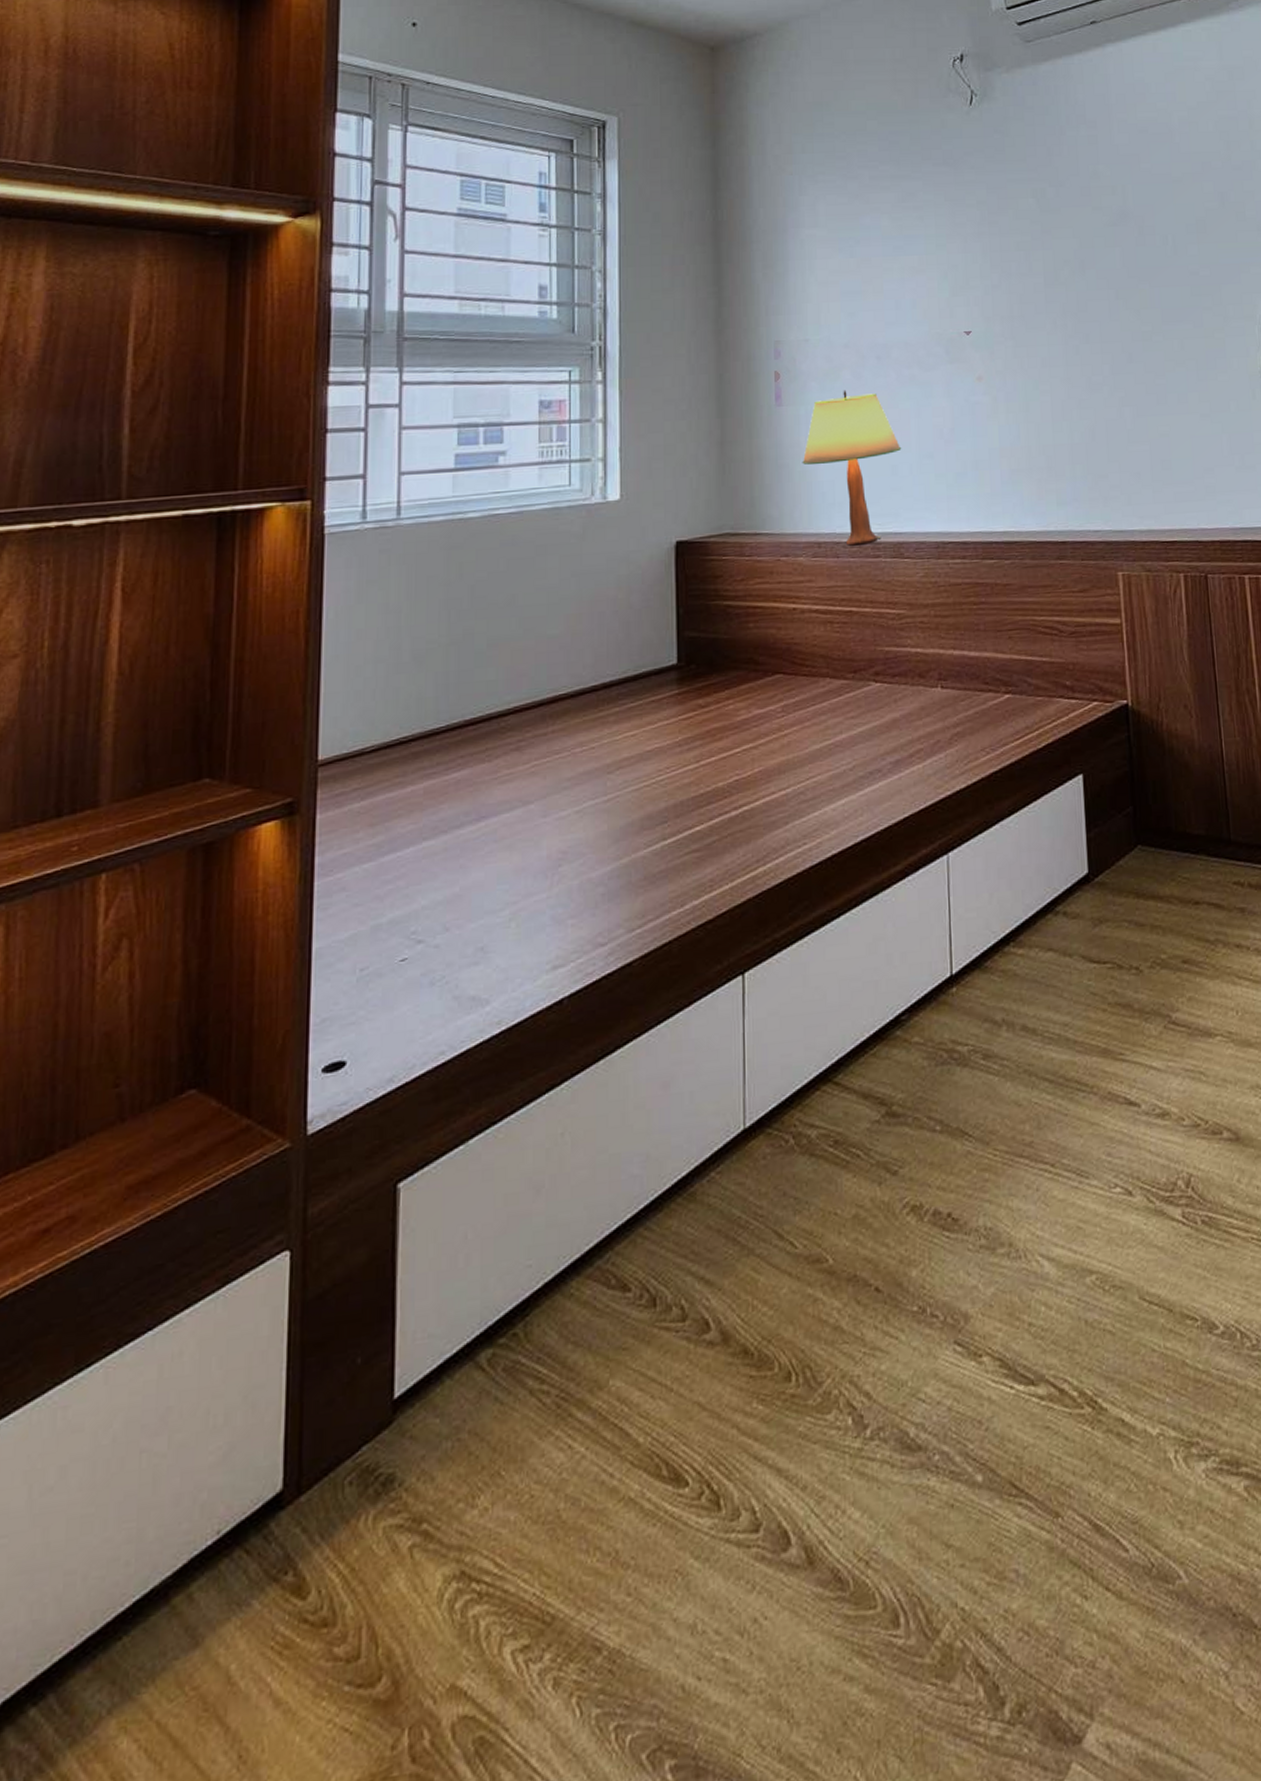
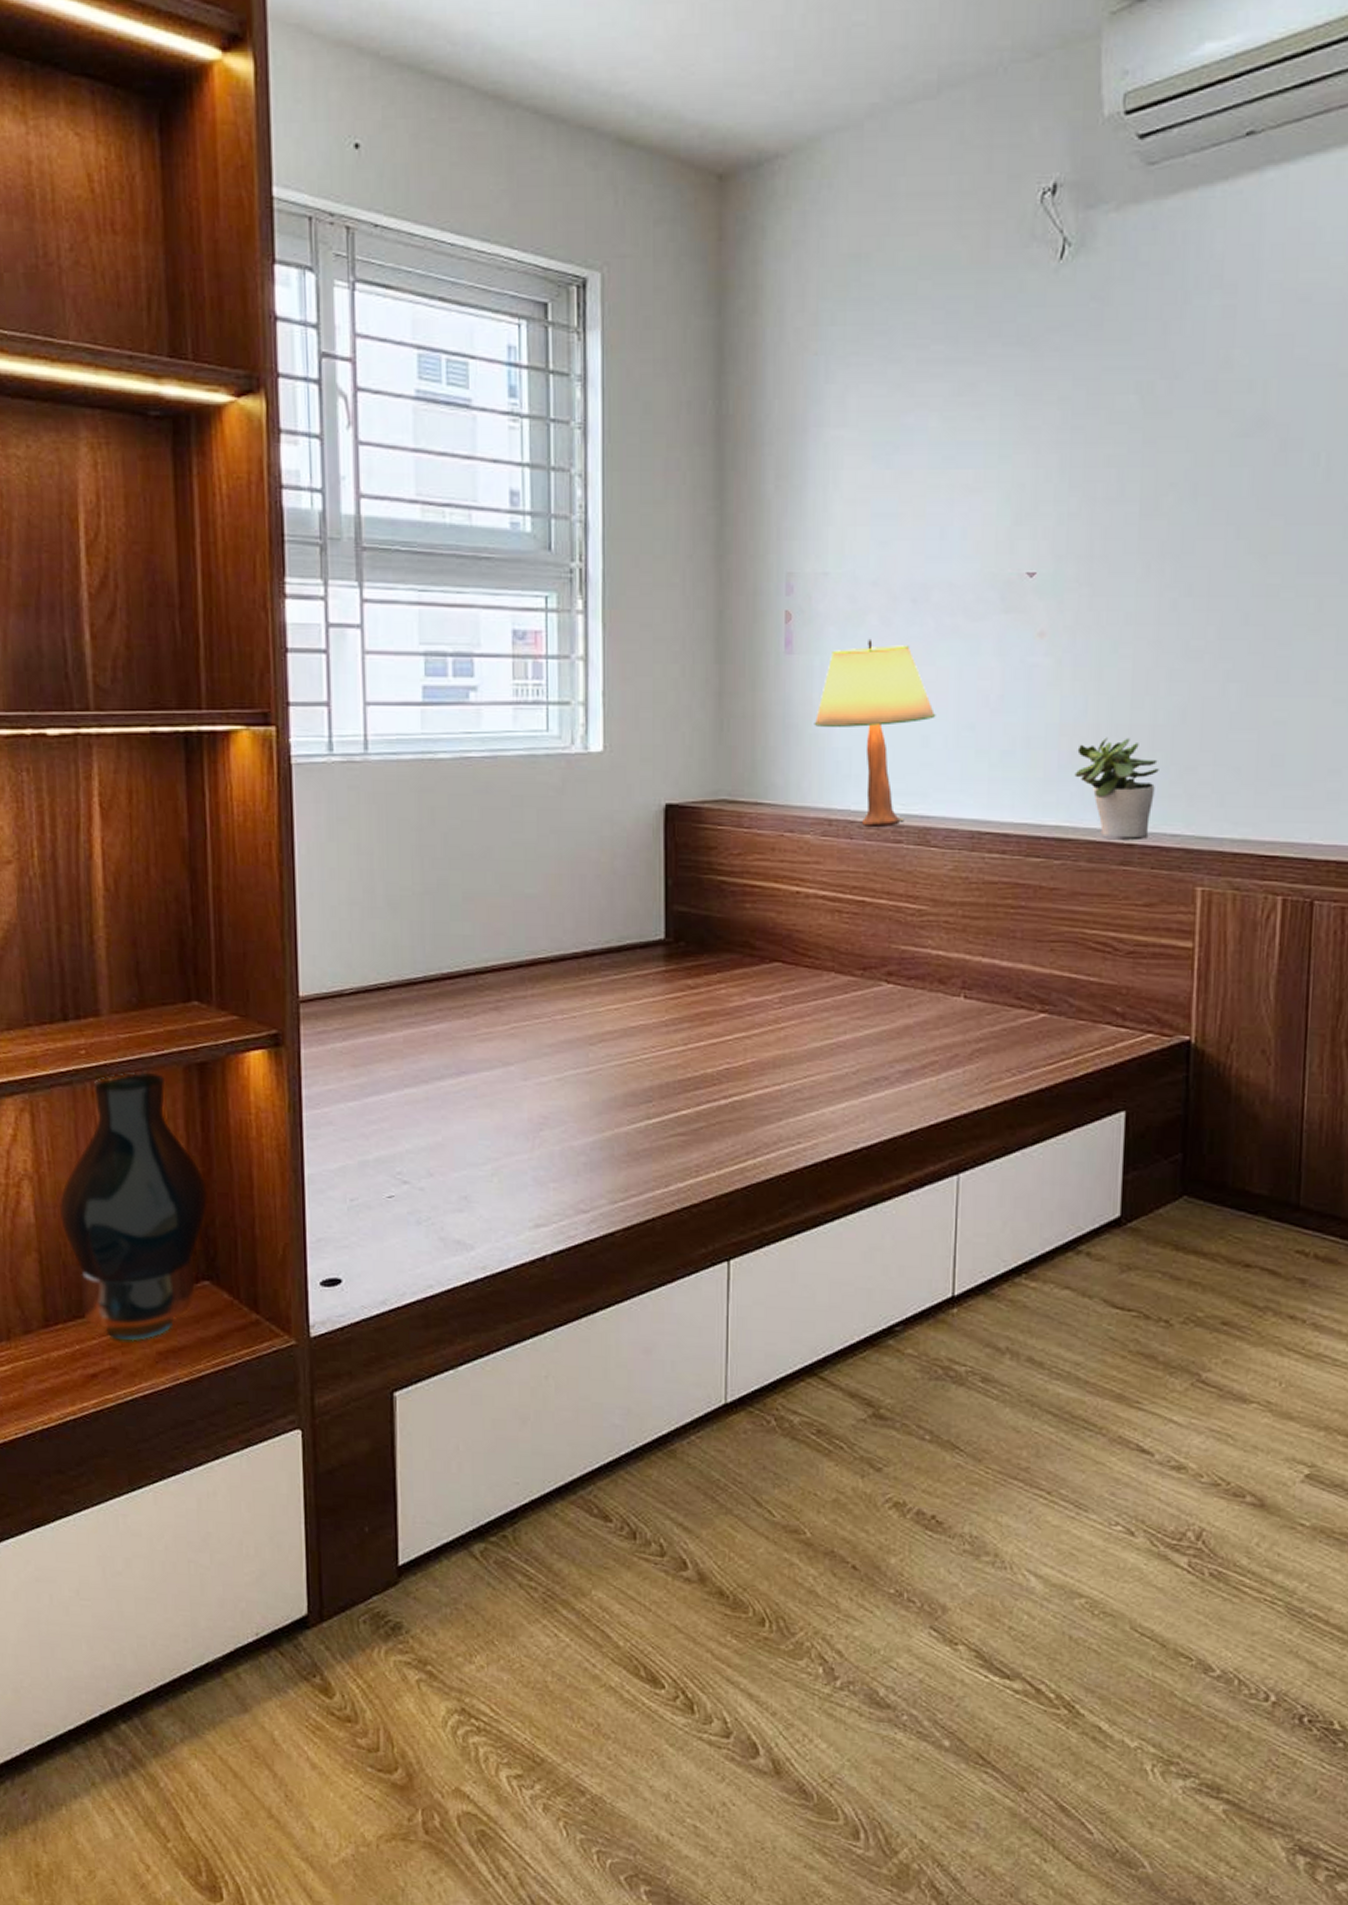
vase: none [25,861,203,1180] -> present [59,1072,208,1341]
potted plant: none [1015,455,1079,540] -> present [1074,737,1159,841]

